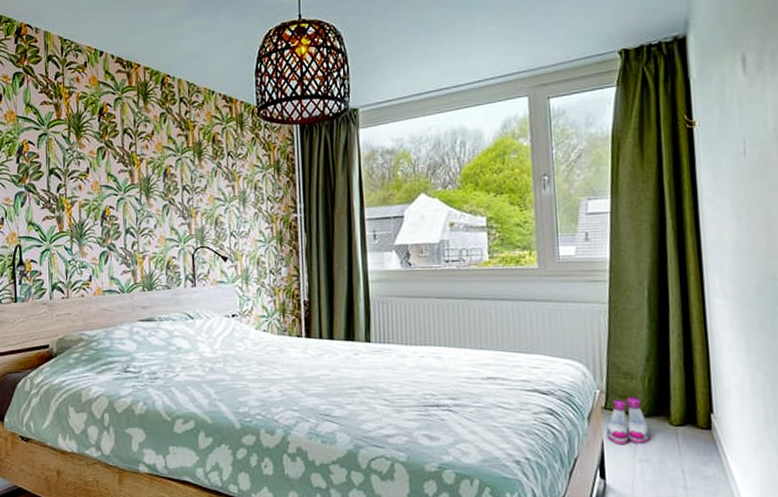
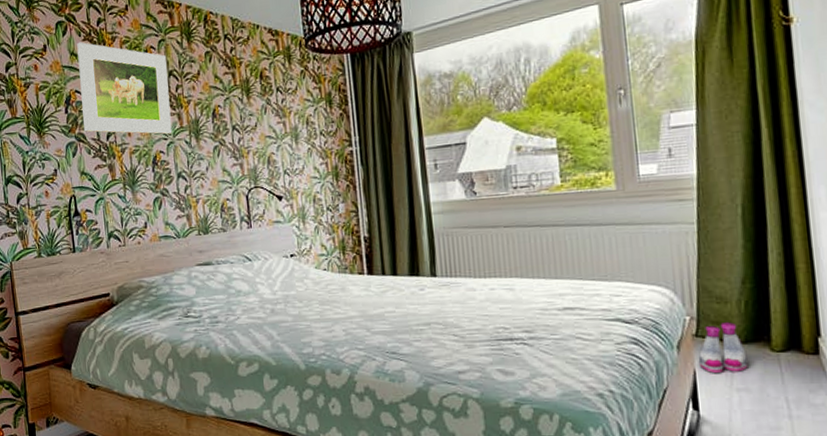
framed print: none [33,94,123,191] -> present [77,42,172,135]

